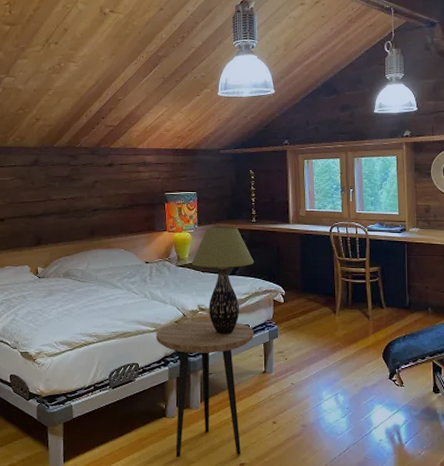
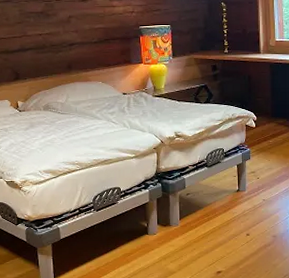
side table: present [155,320,254,458] -> none [135,145,228,270]
table lamp: present [192,227,254,334] -> none [168,58,227,158]

